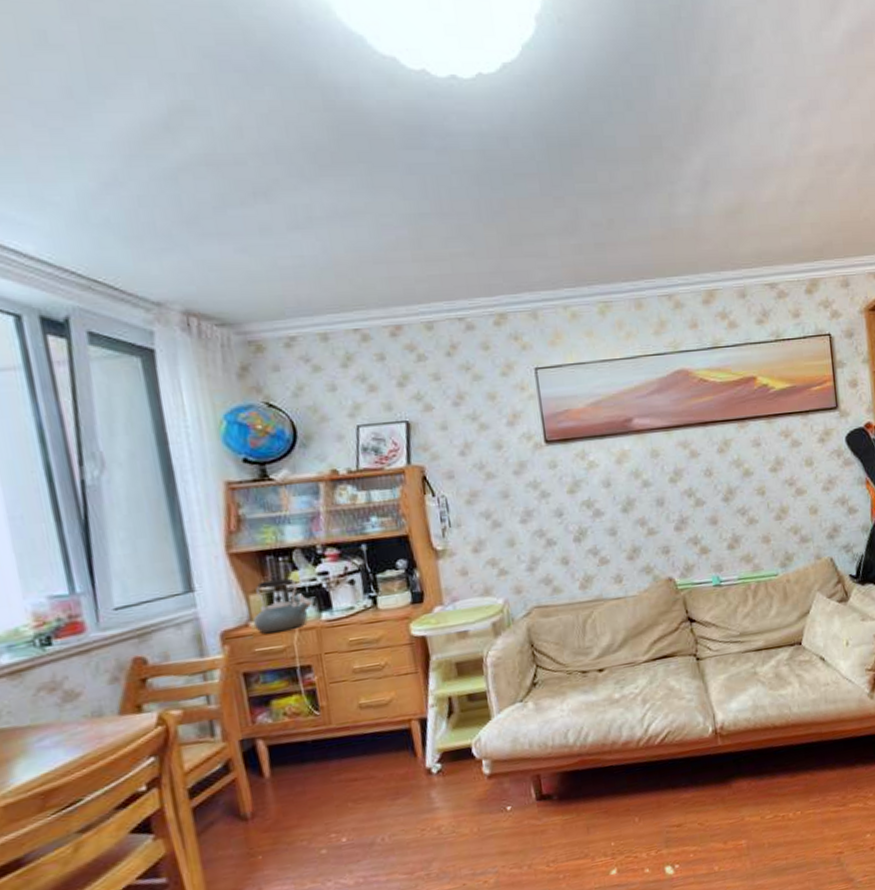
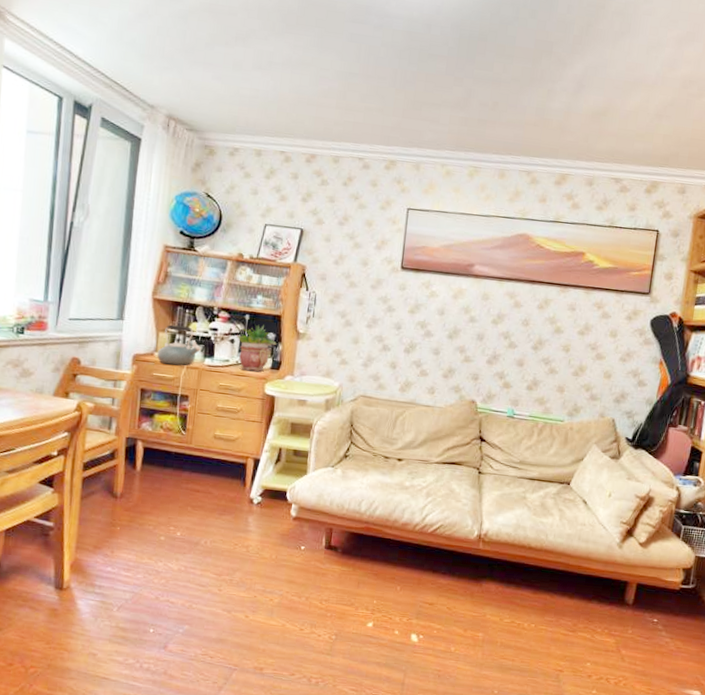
potted plant: none [356,552,411,616] -> present [236,324,277,372]

